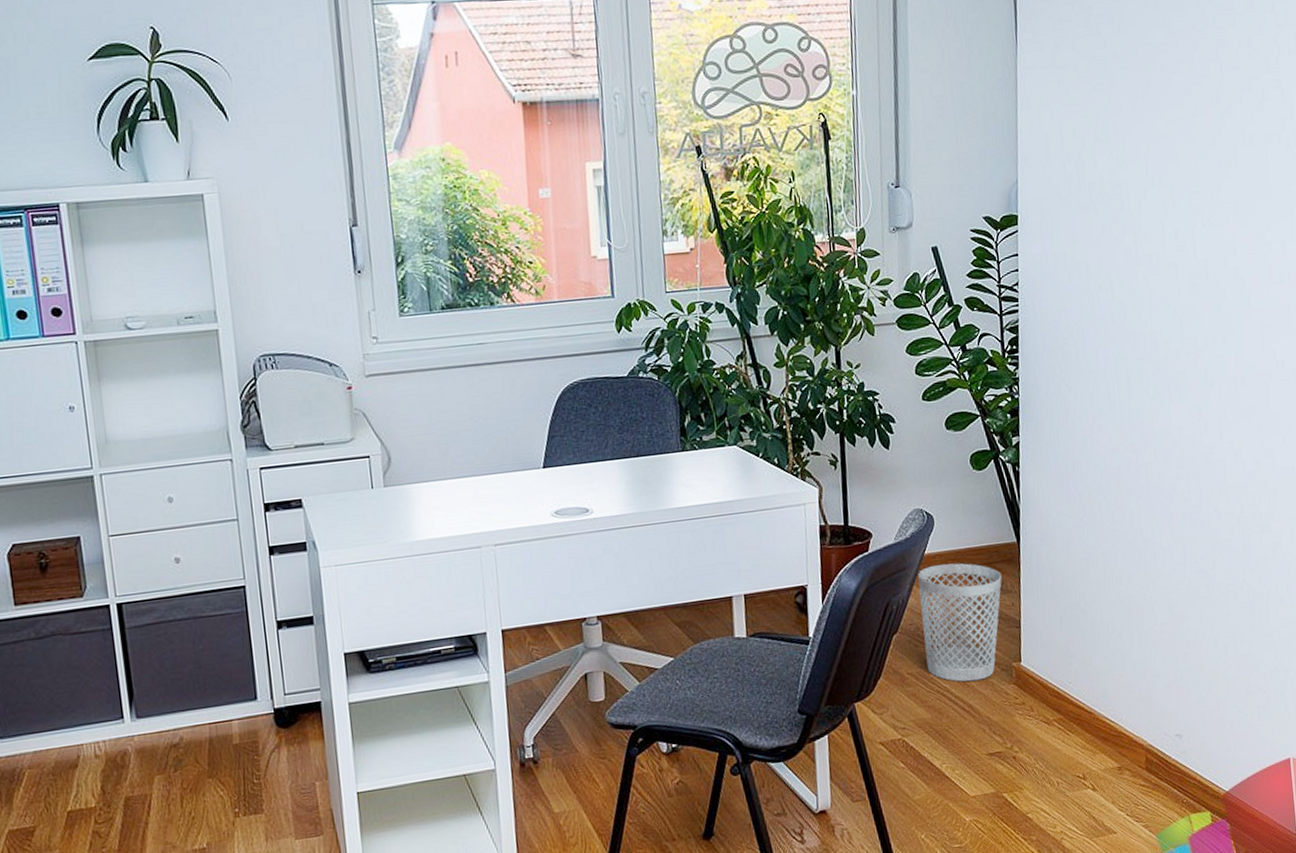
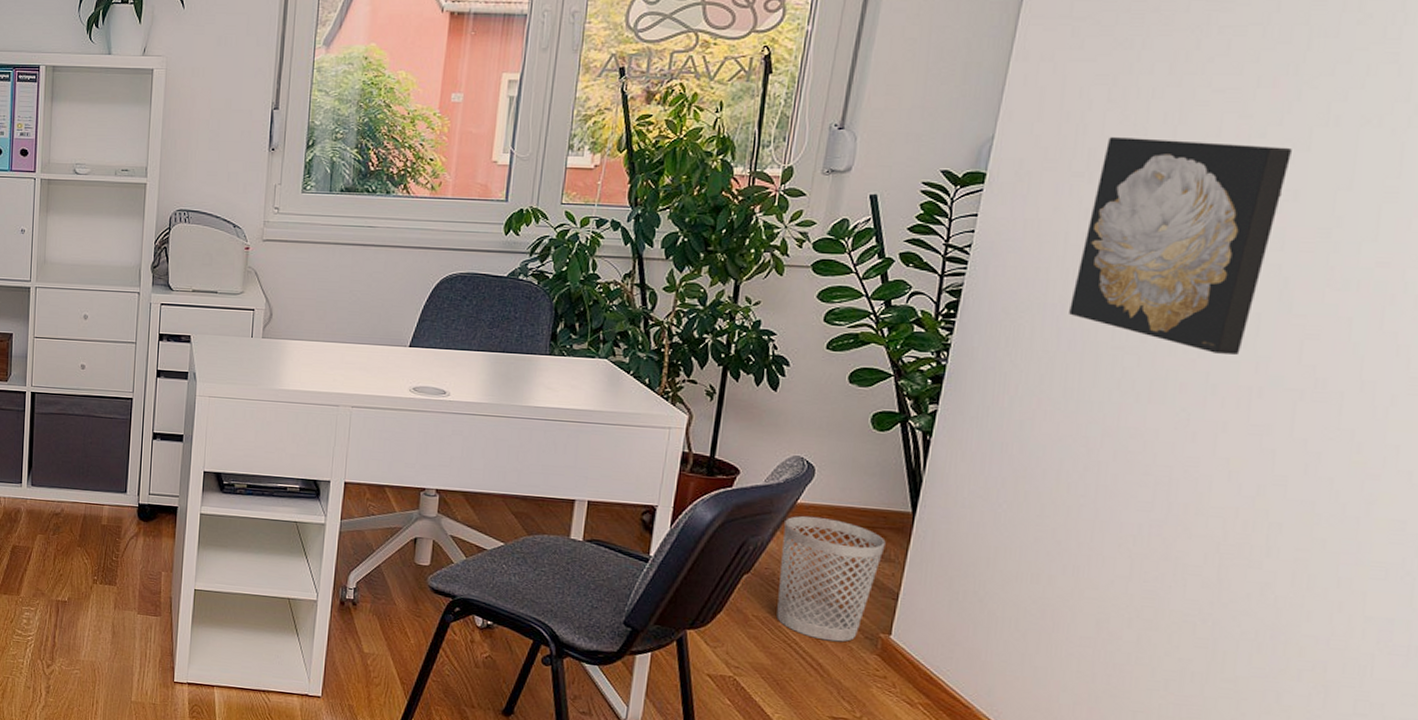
wall art: none [1100,166,1227,352] -> present [1069,137,1292,355]

